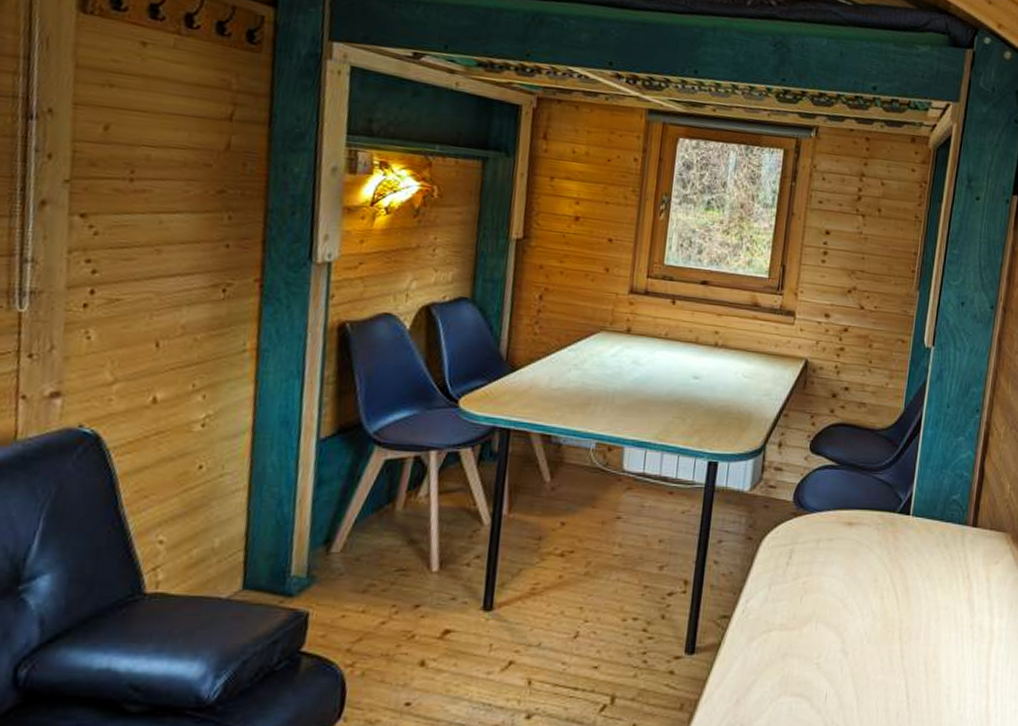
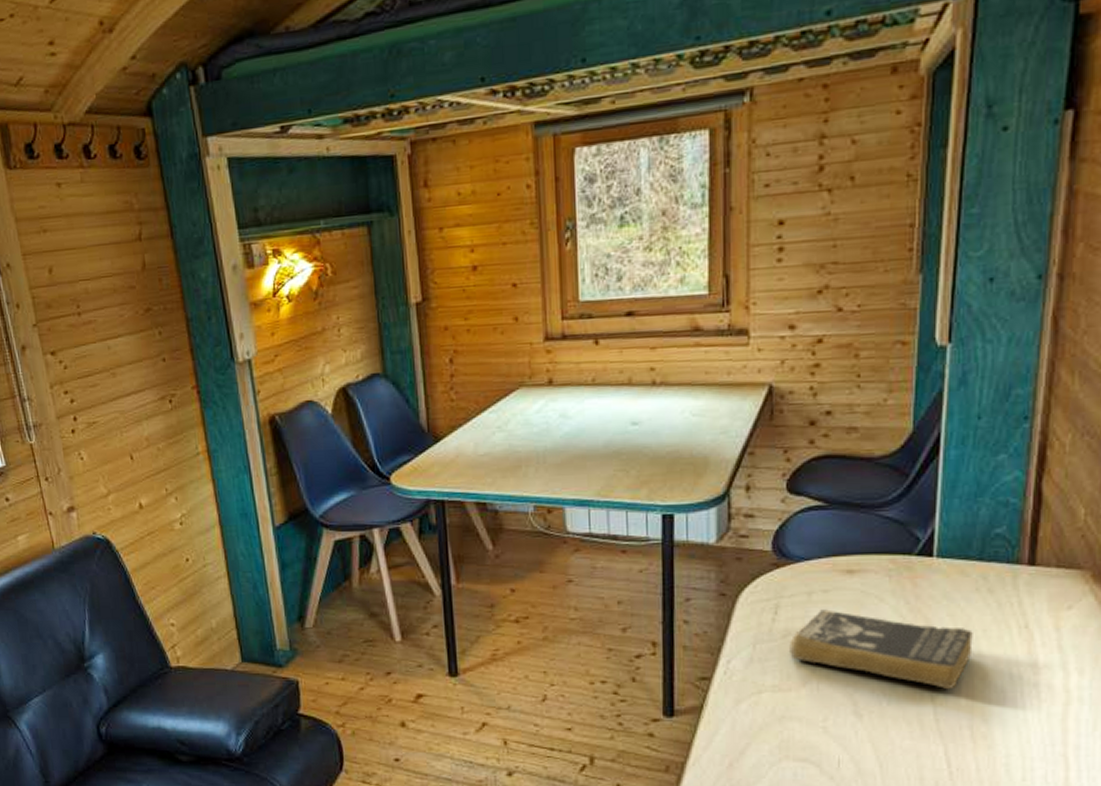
book: none [797,556,933,630] -> present [790,609,973,690]

